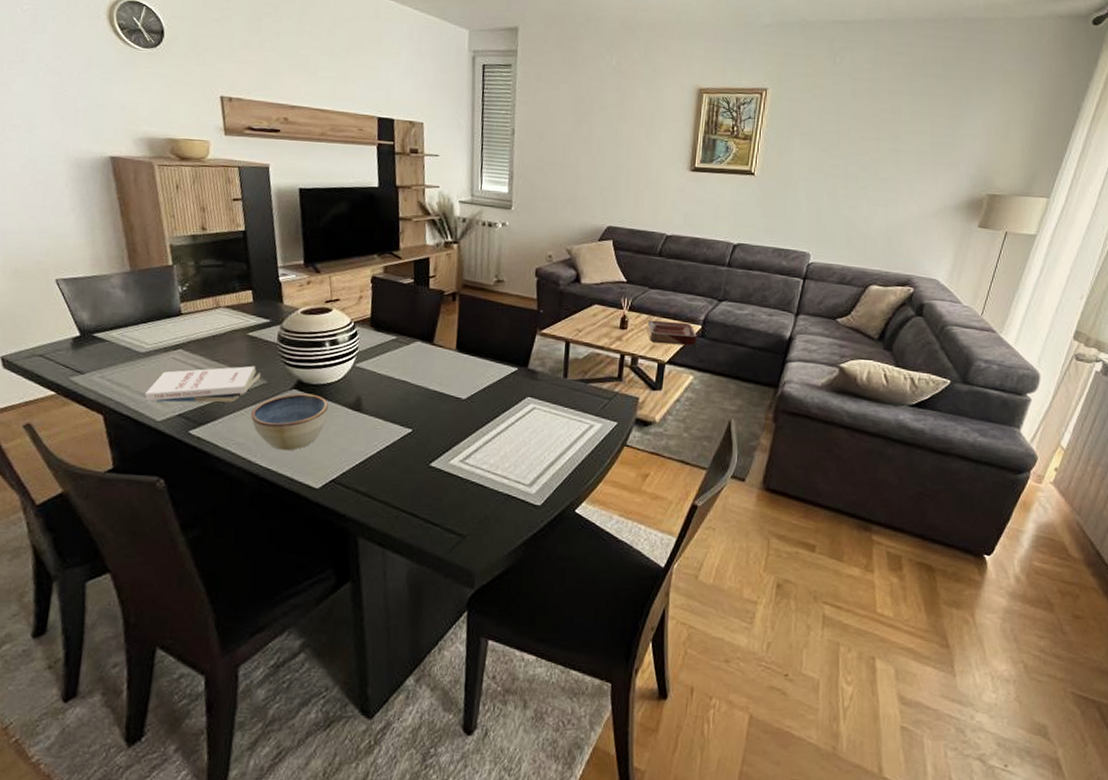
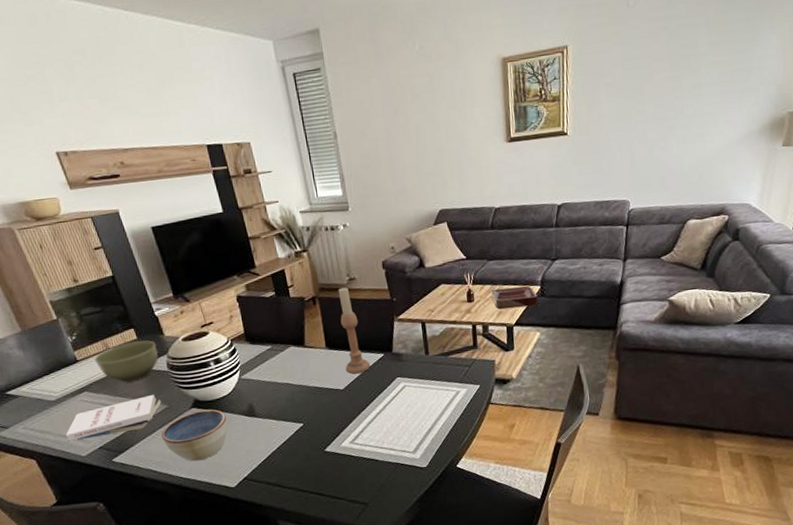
bowl: none [200,304,272,347] -> present [94,340,159,382]
candlestick: none [472,288,501,385] -> present [338,287,371,374]

